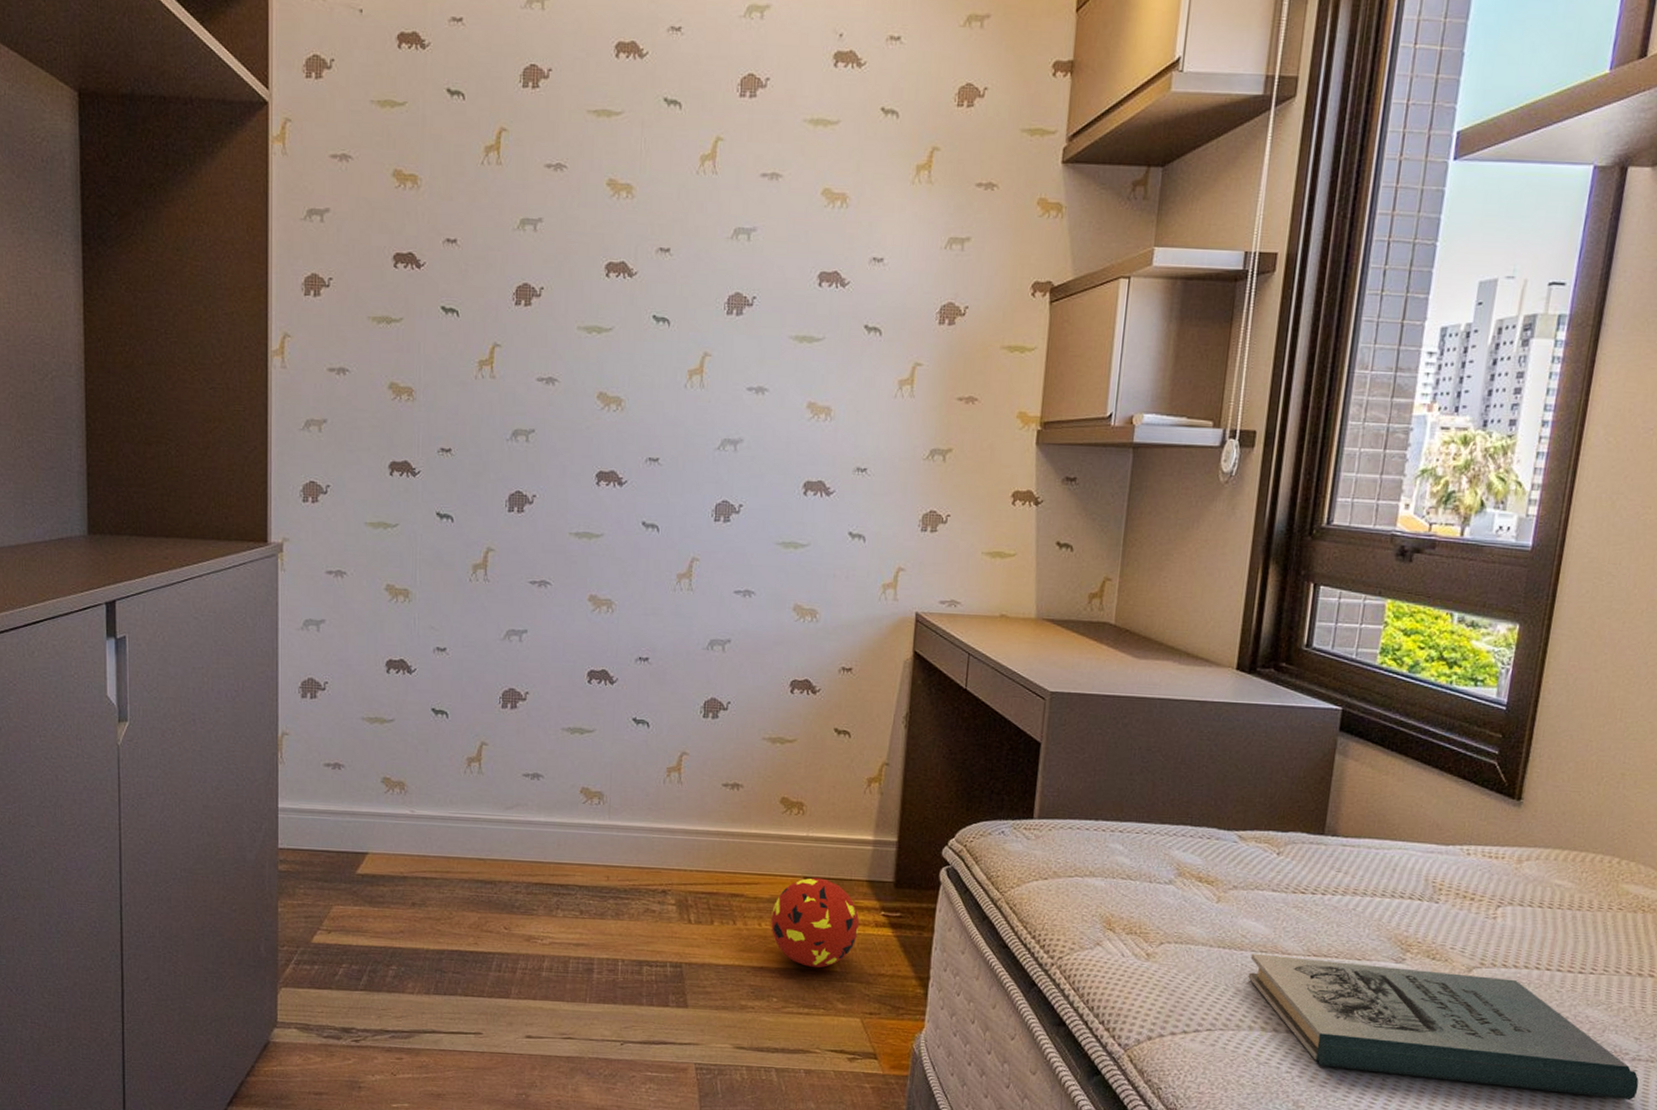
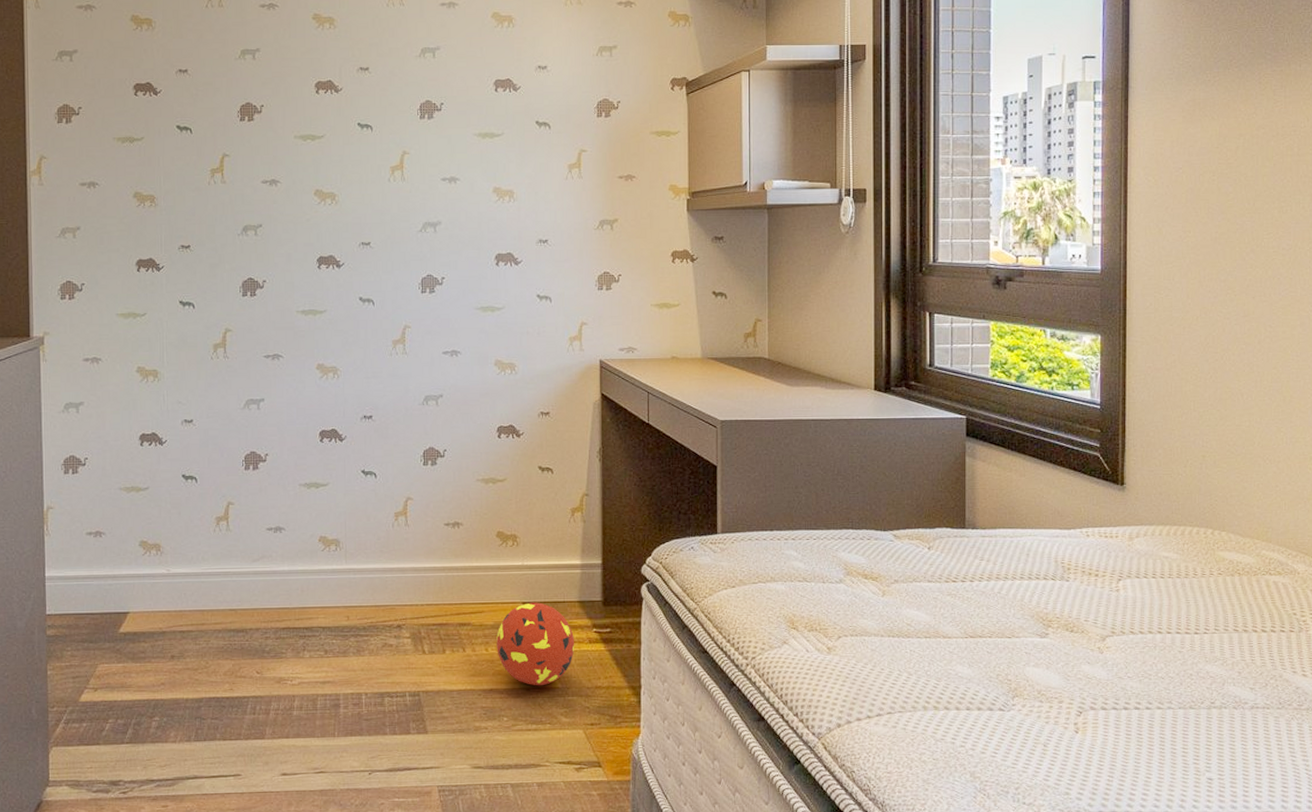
book: present [1248,953,1639,1101] -> none [917,639,1260,746]

